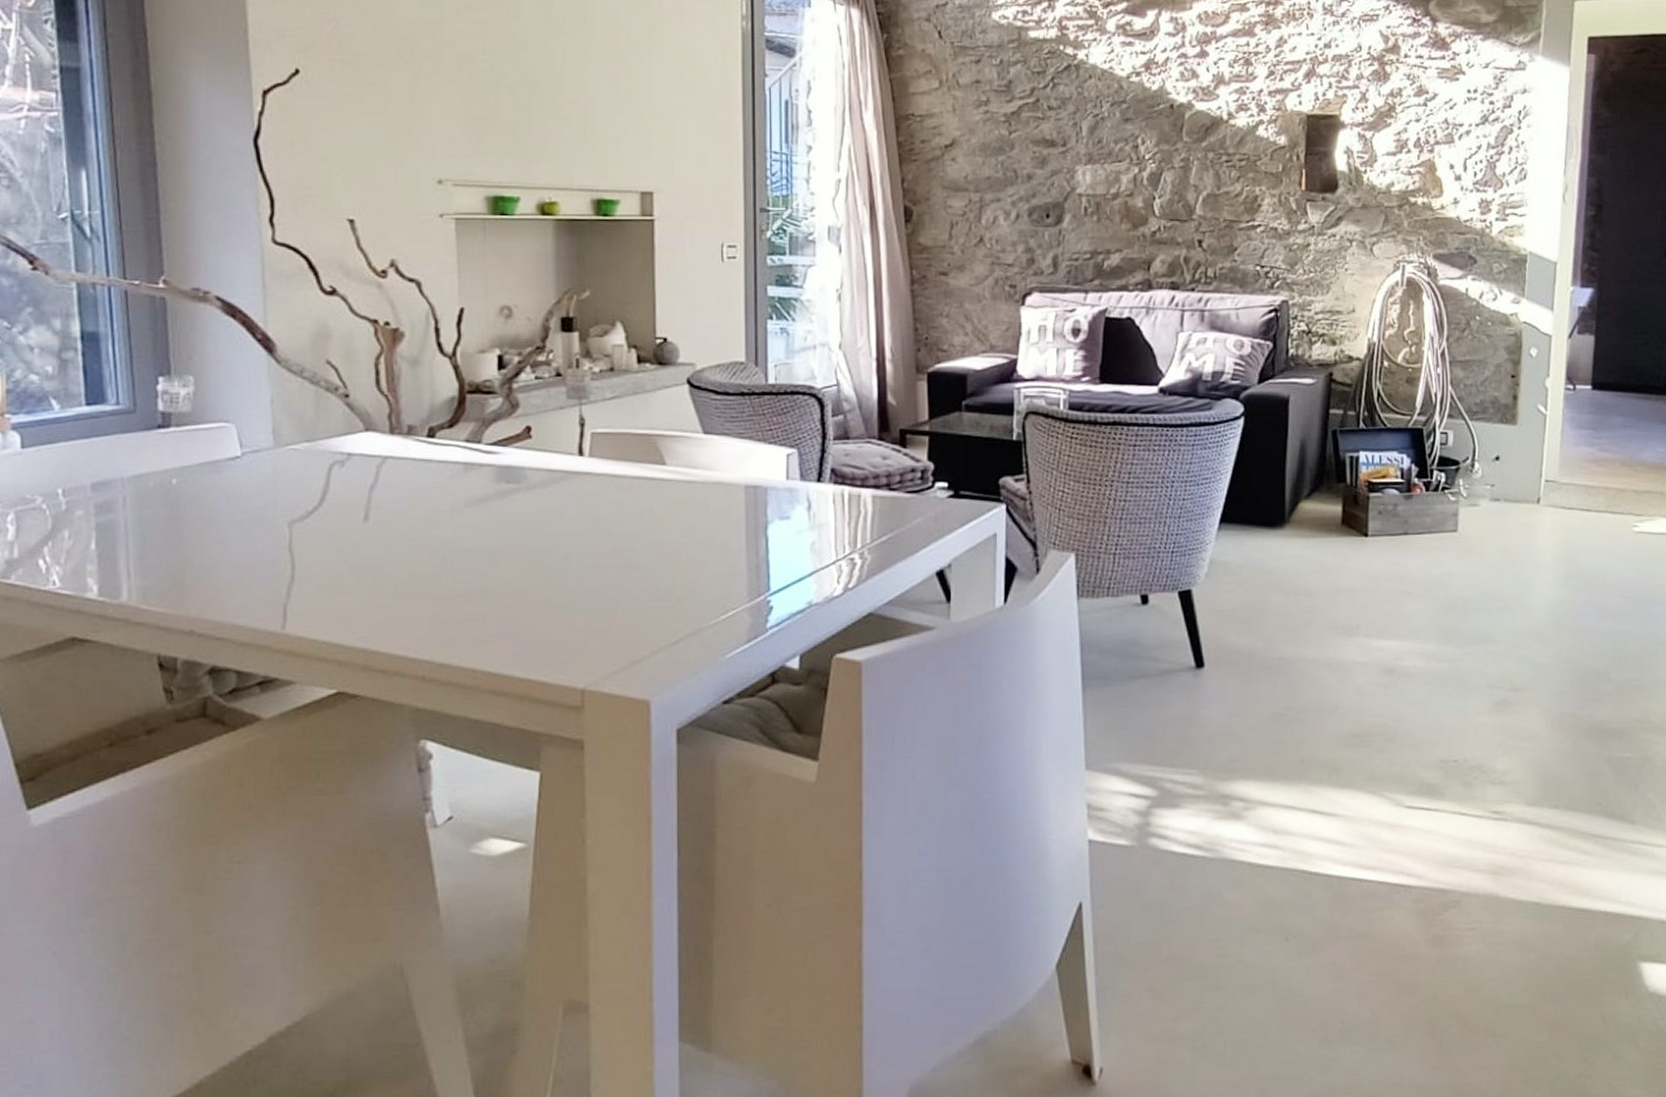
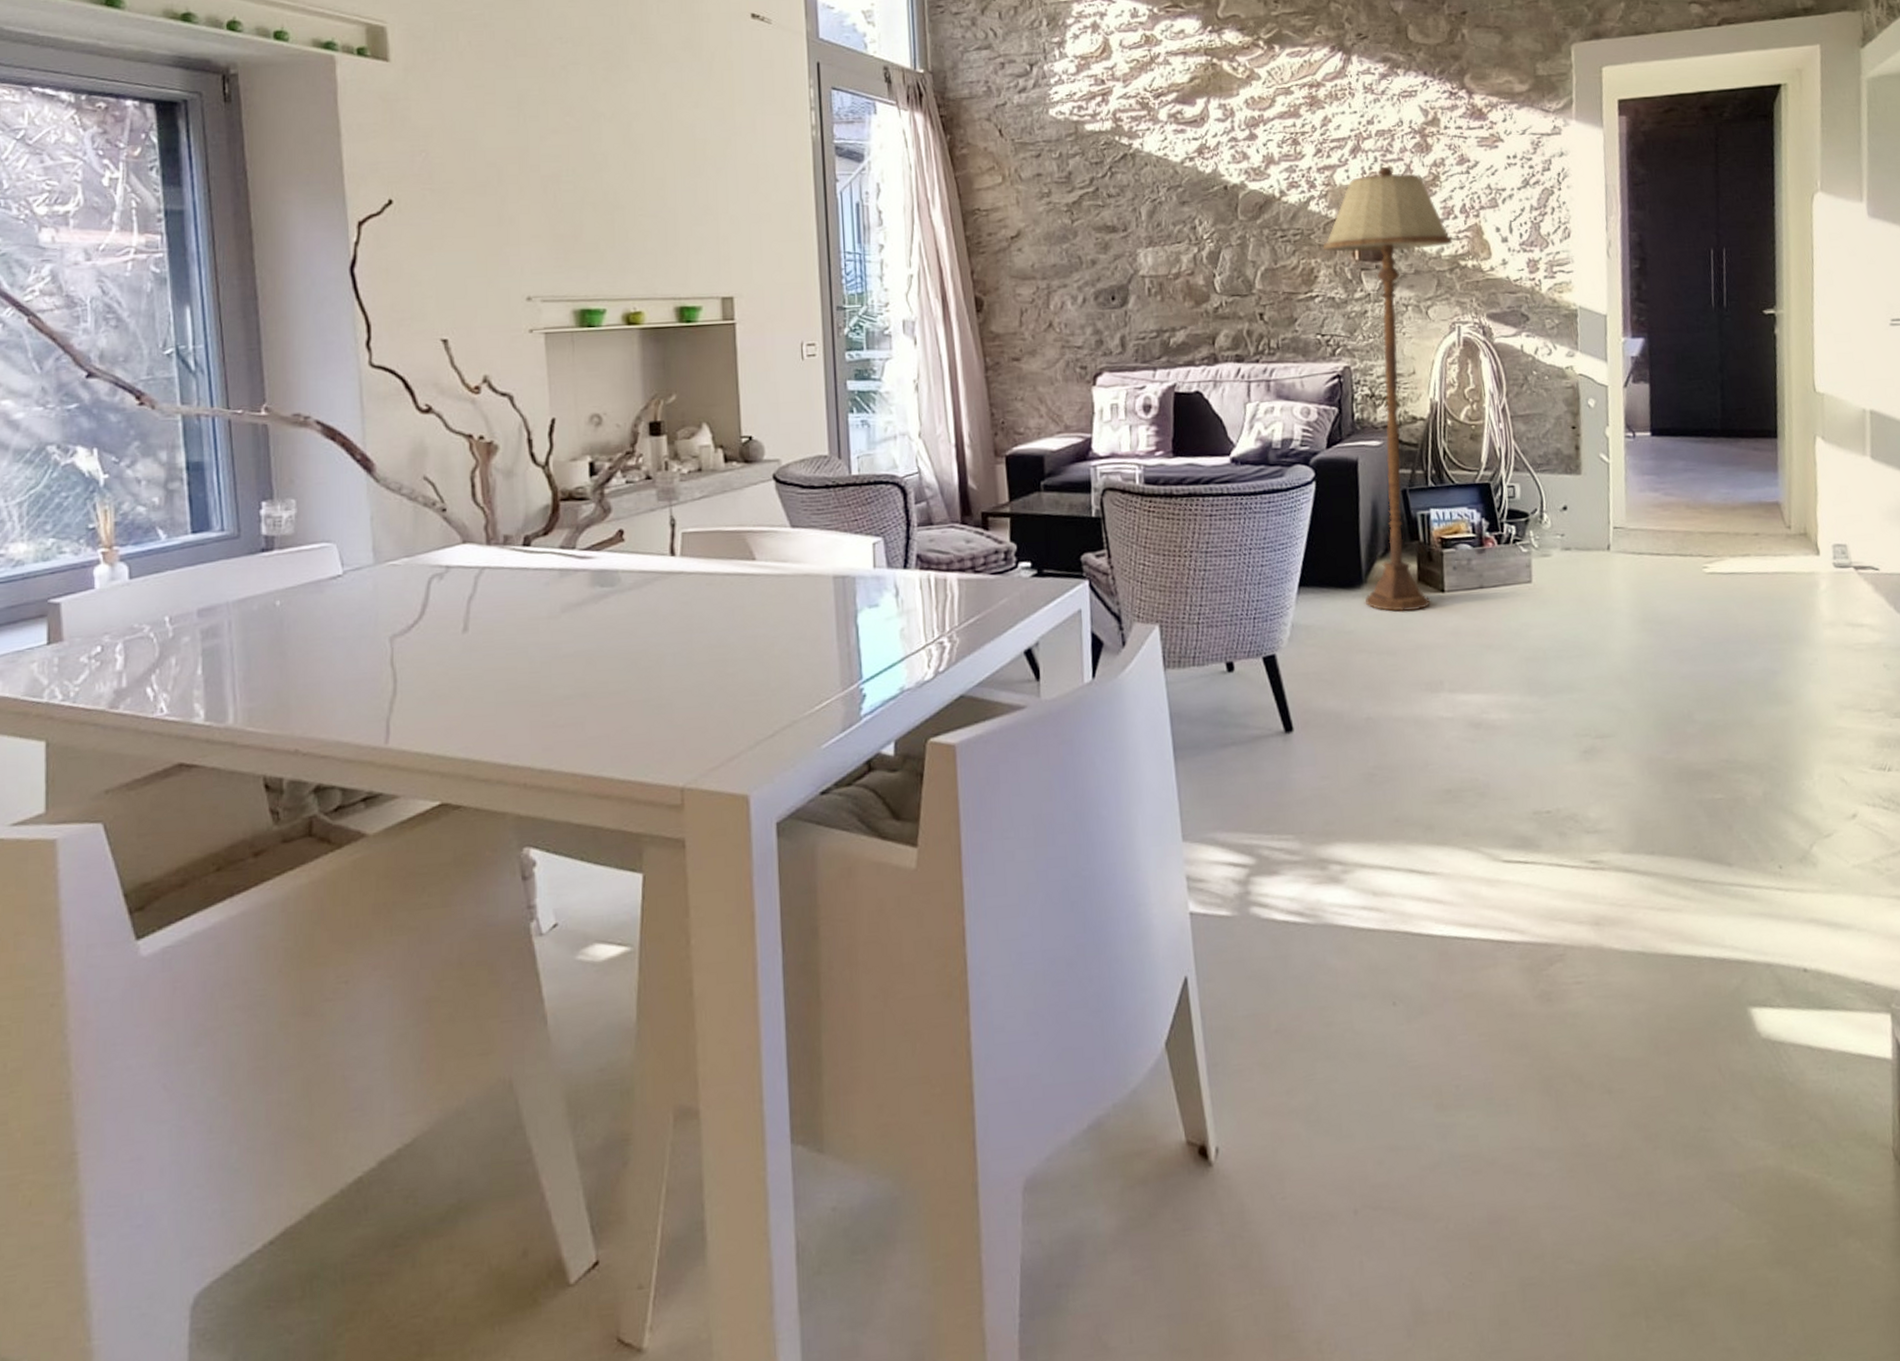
floor lamp: none [1268,95,1404,554] -> present [1322,167,1453,612]

